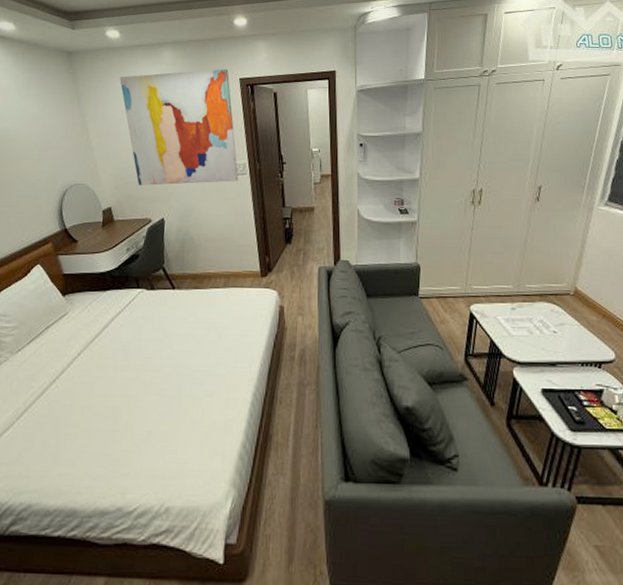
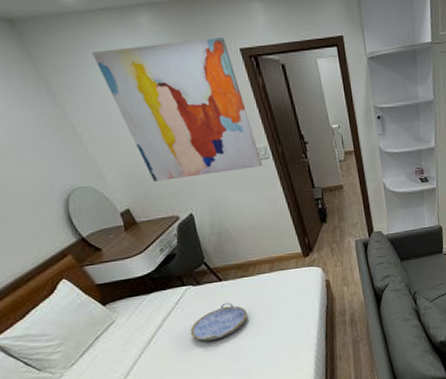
serving tray: none [131,313,192,351] -> present [190,302,247,341]

